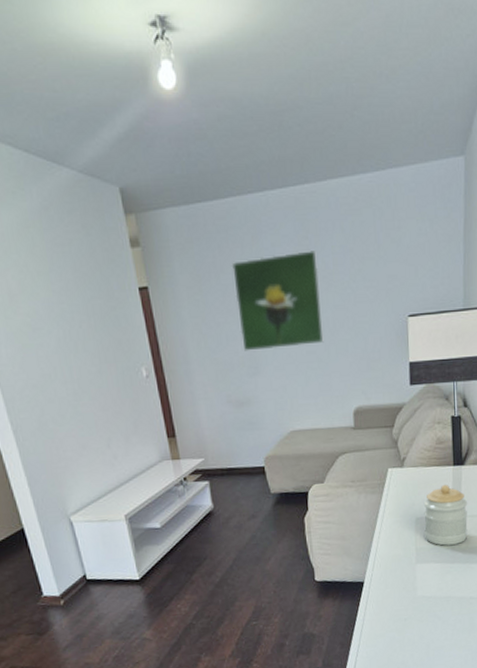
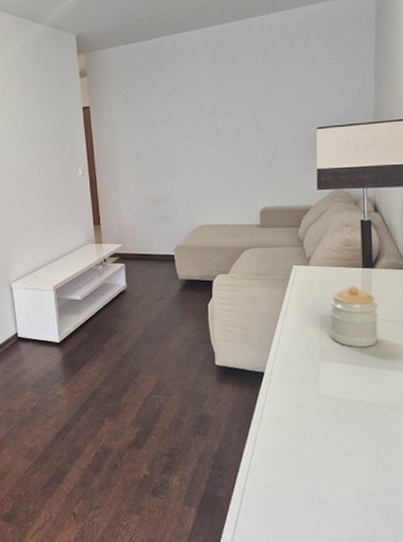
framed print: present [231,250,324,351] -> none [157,75,235,157]

